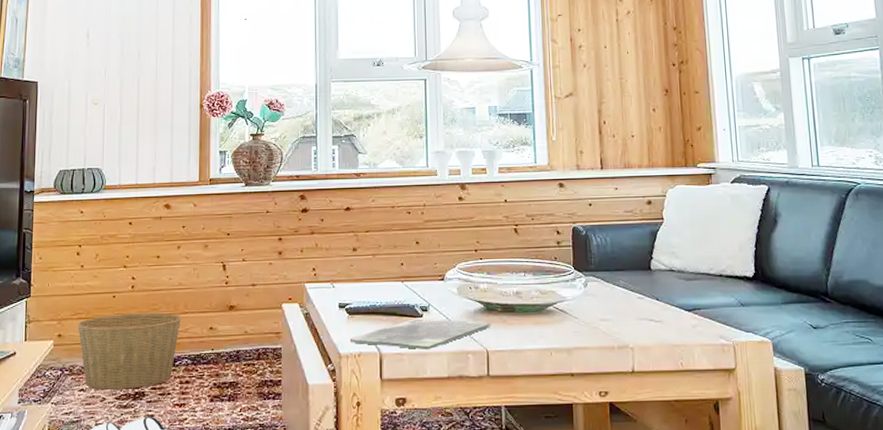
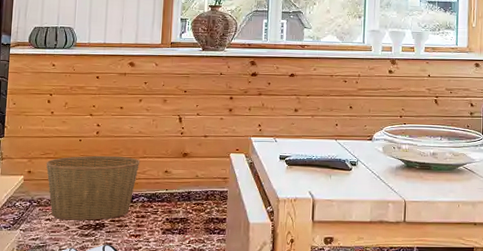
magazine: present [350,317,492,350] -> none [288,171,410,198]

